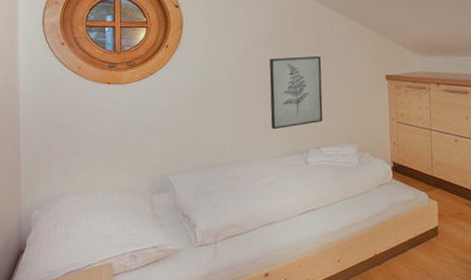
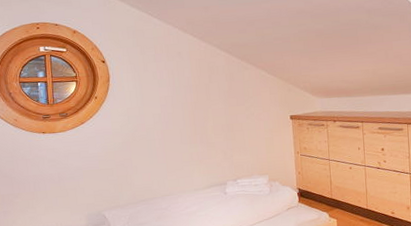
wall art: present [269,56,323,130] -> none [189,101,238,167]

